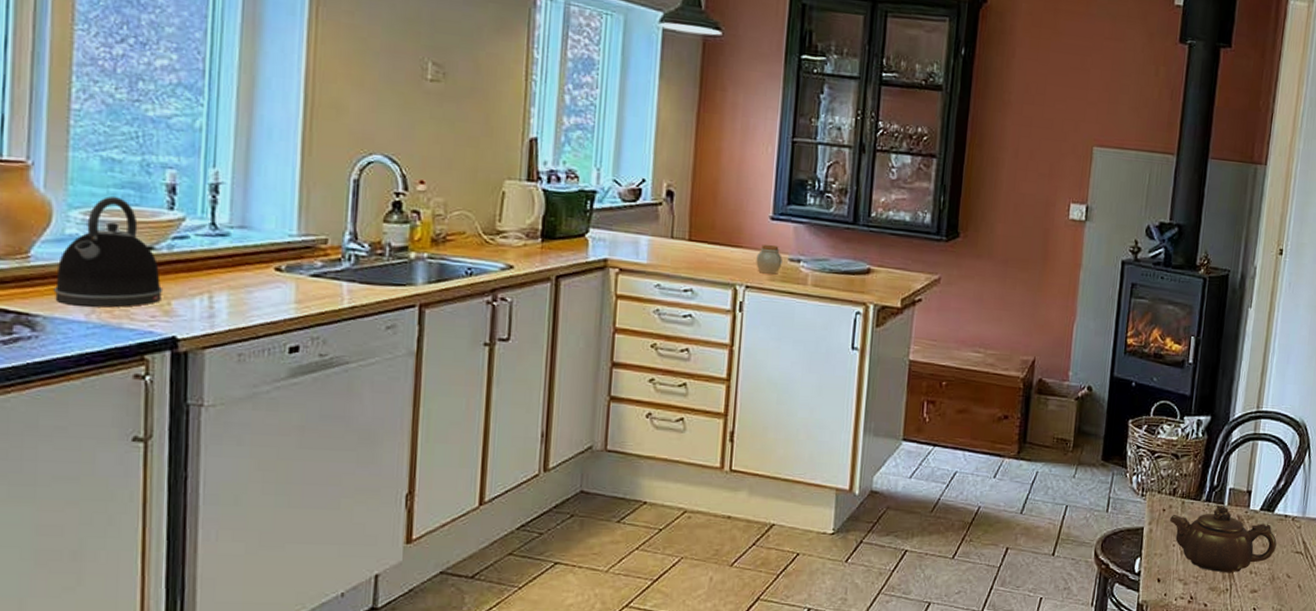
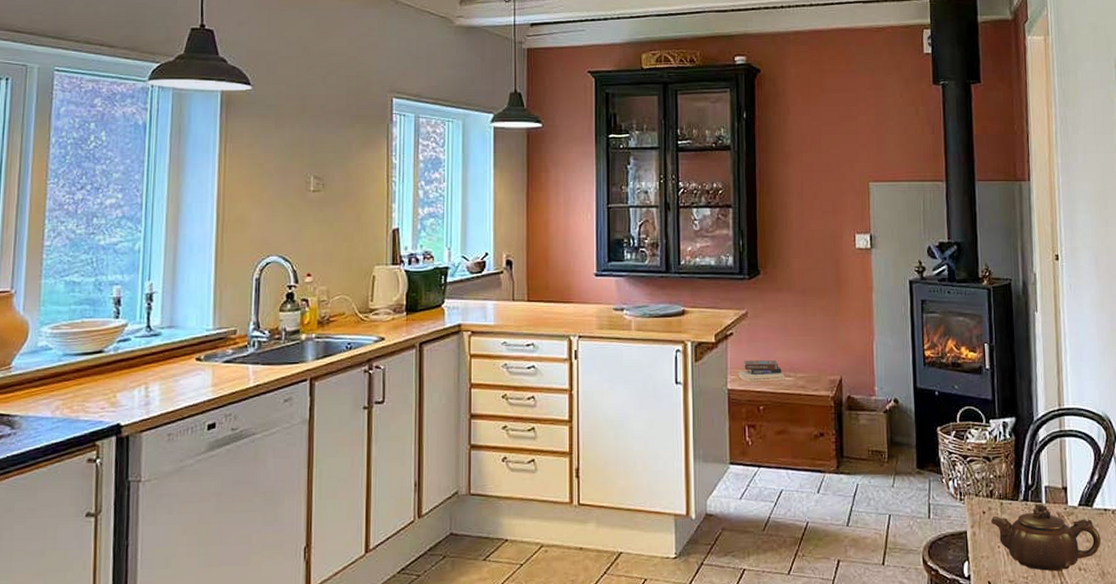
kettle: present [53,196,164,308] -> none [28,312,111,405]
jar: present [756,244,782,275] -> none [586,297,608,325]
books: none [921,330,973,357] -> present [737,359,784,383]

